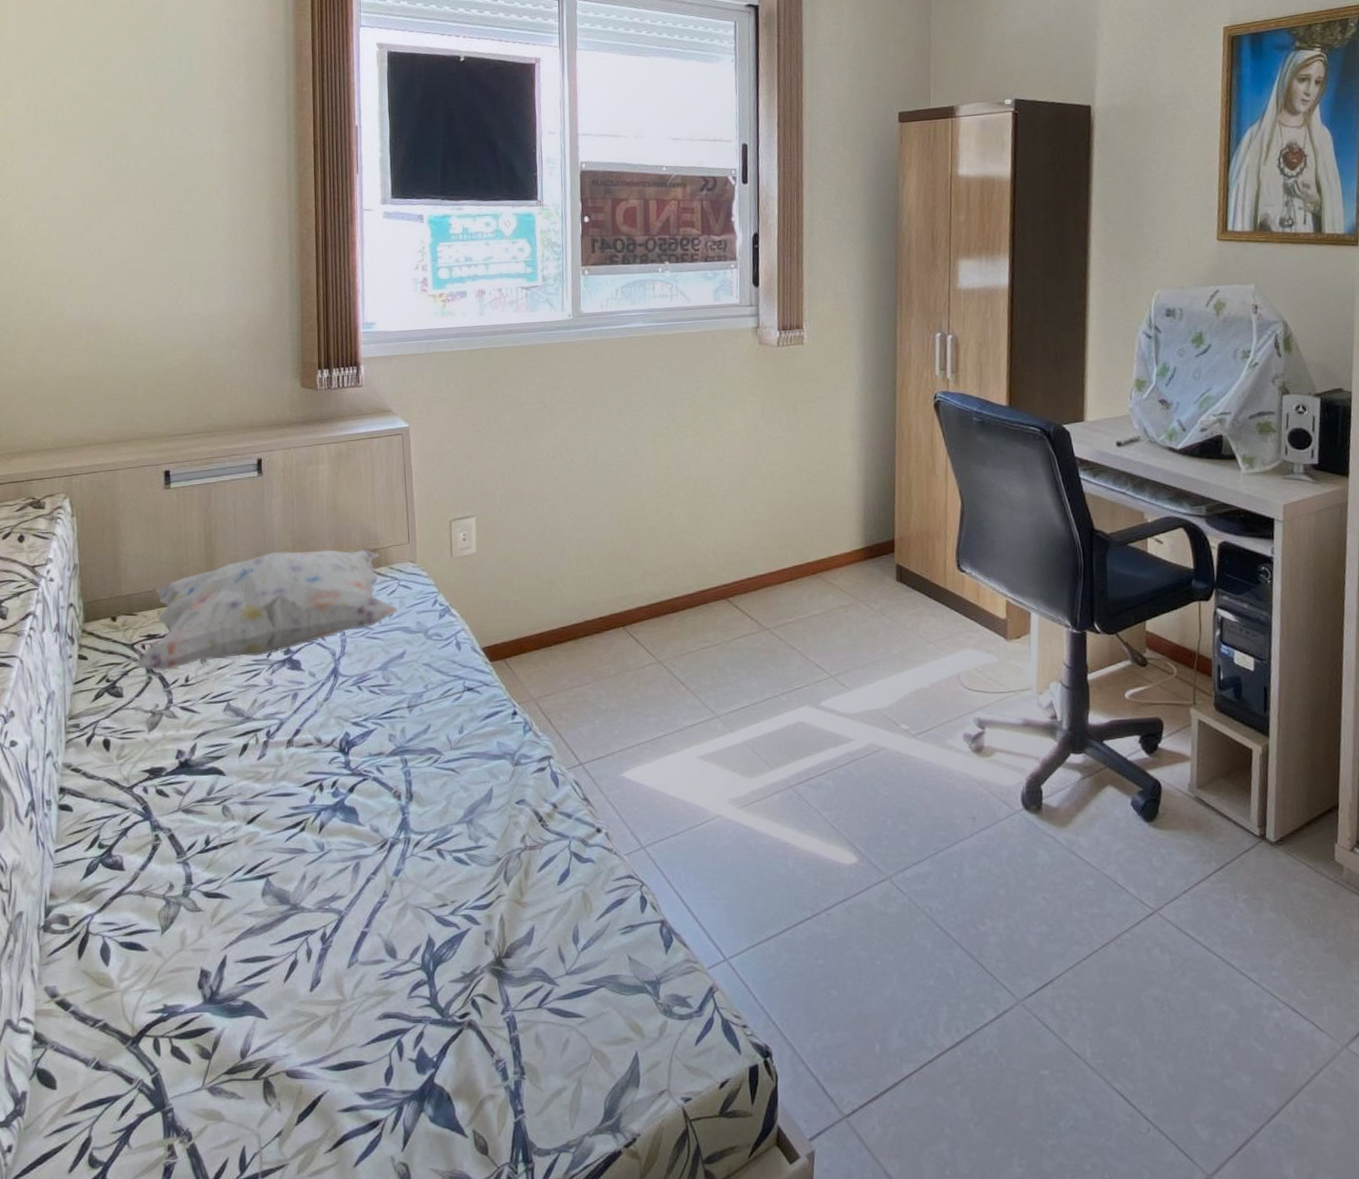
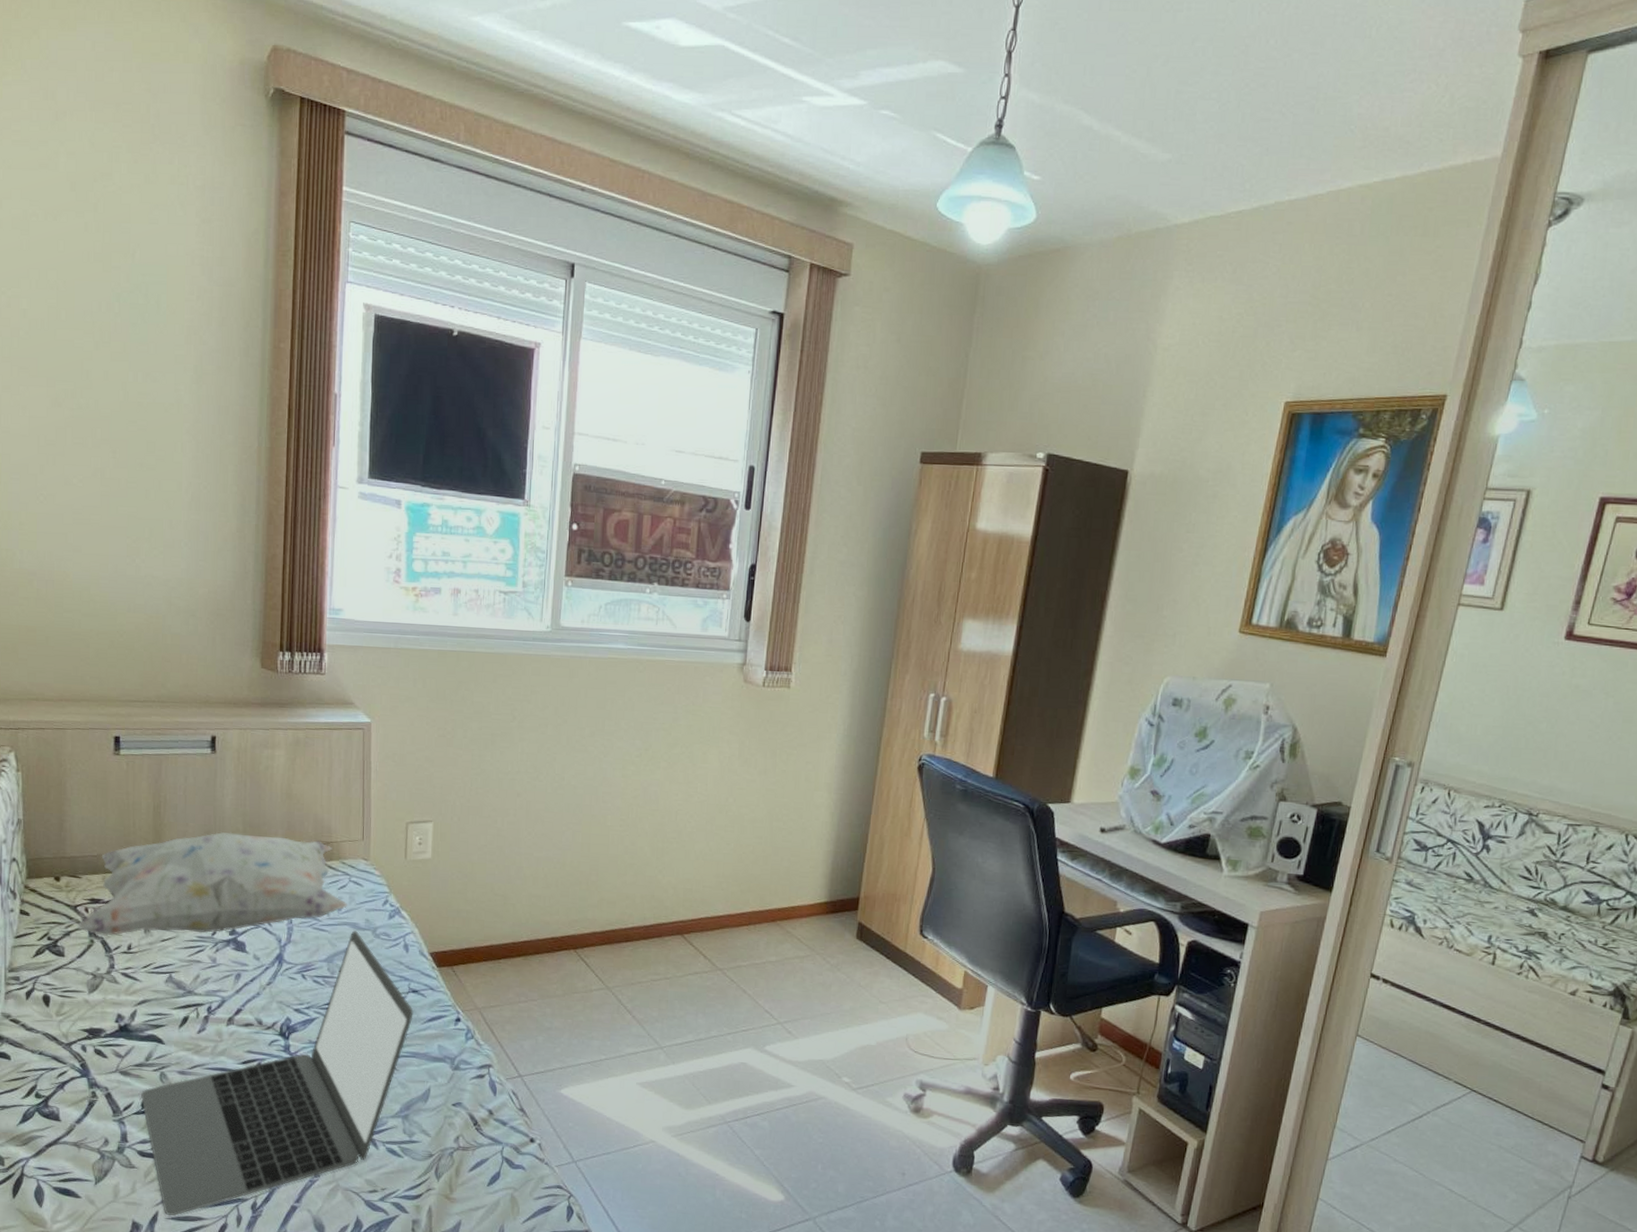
laptop: none [204,635,471,959] -> present [141,930,414,1216]

